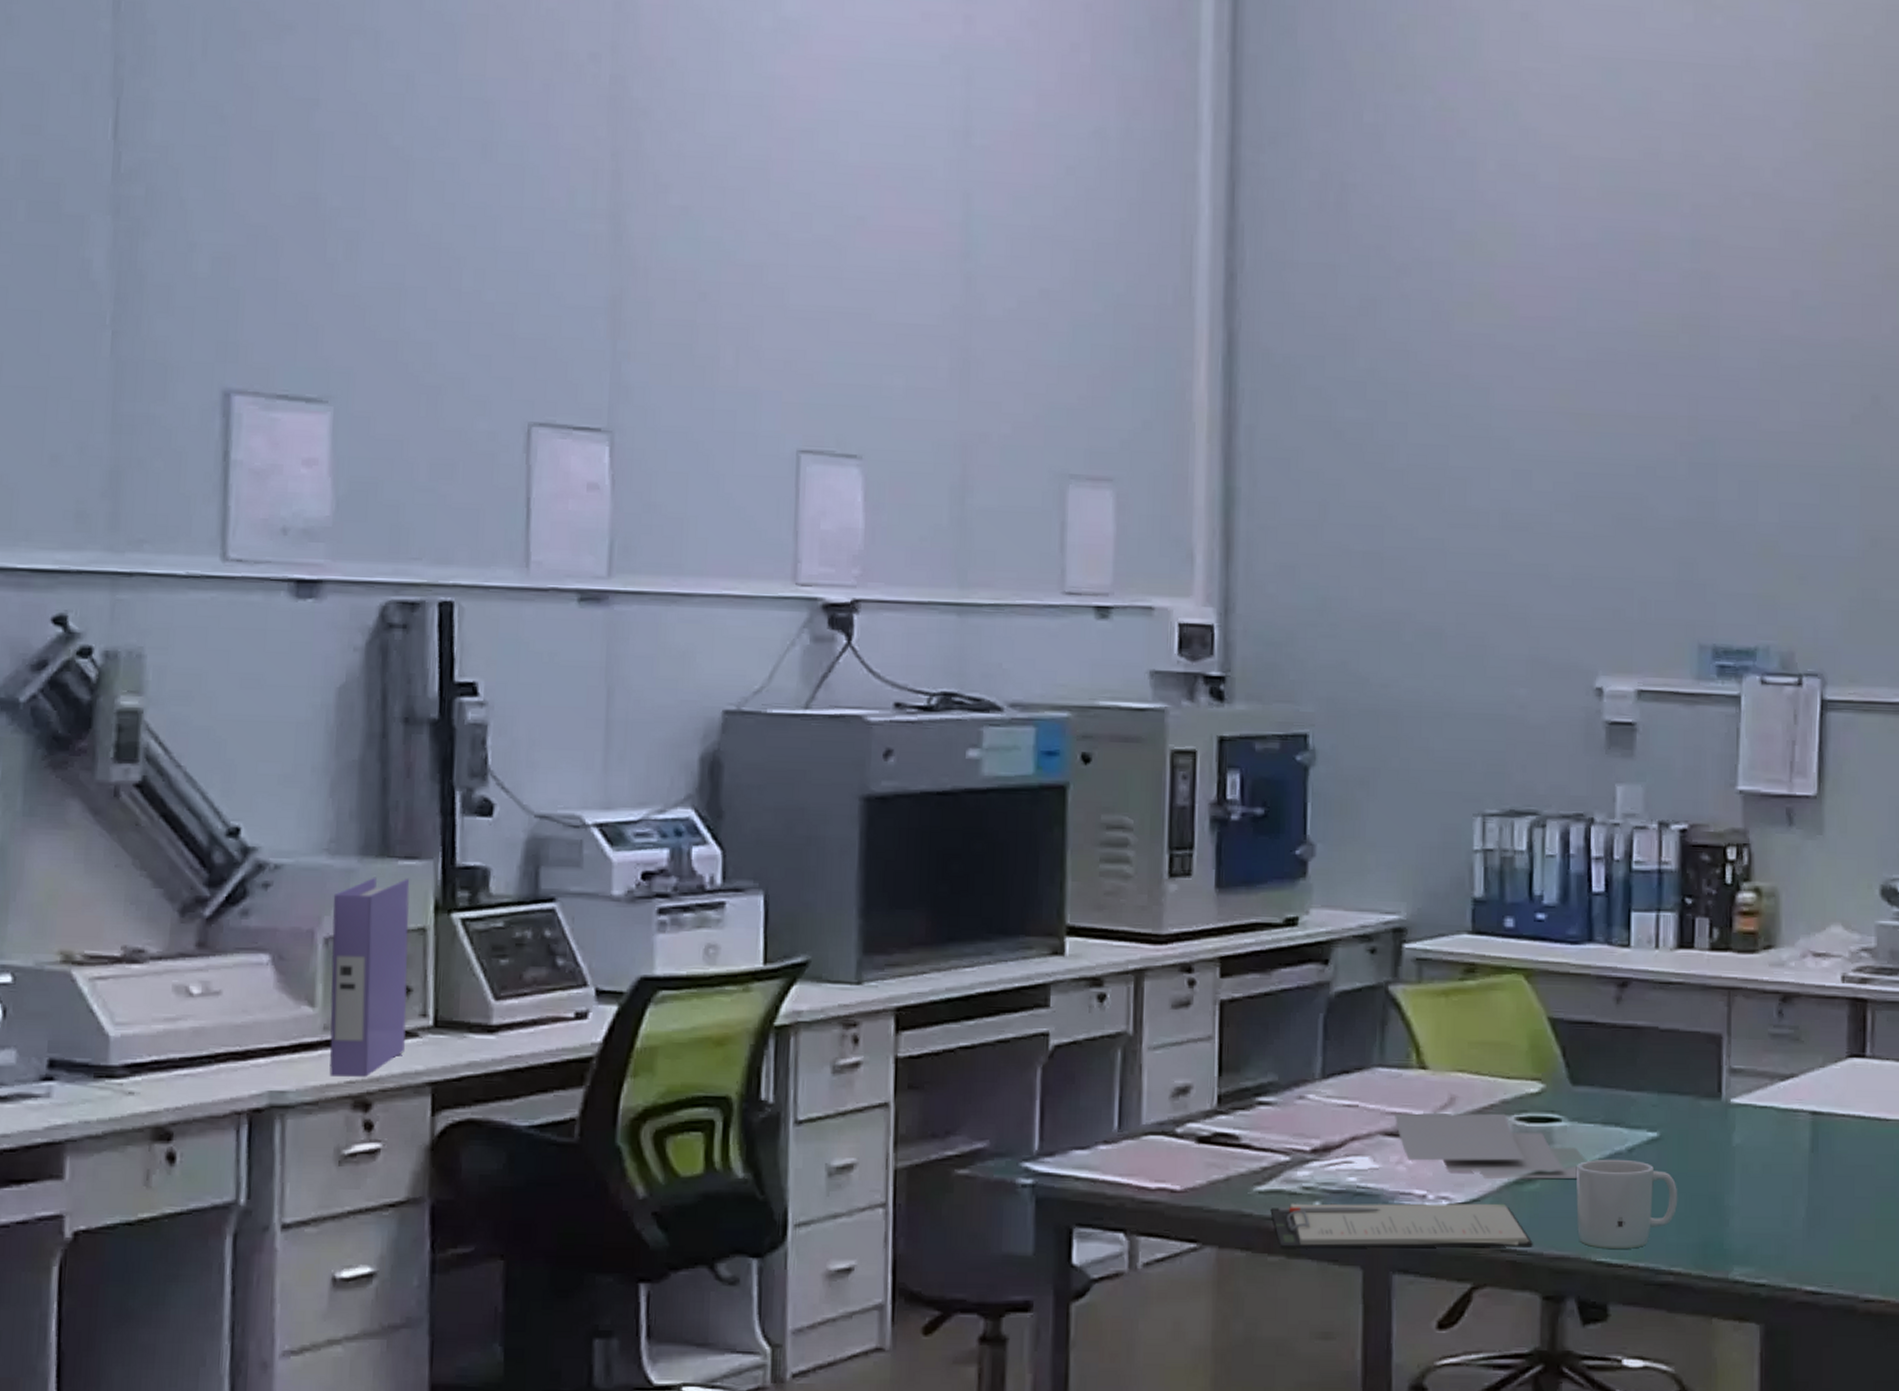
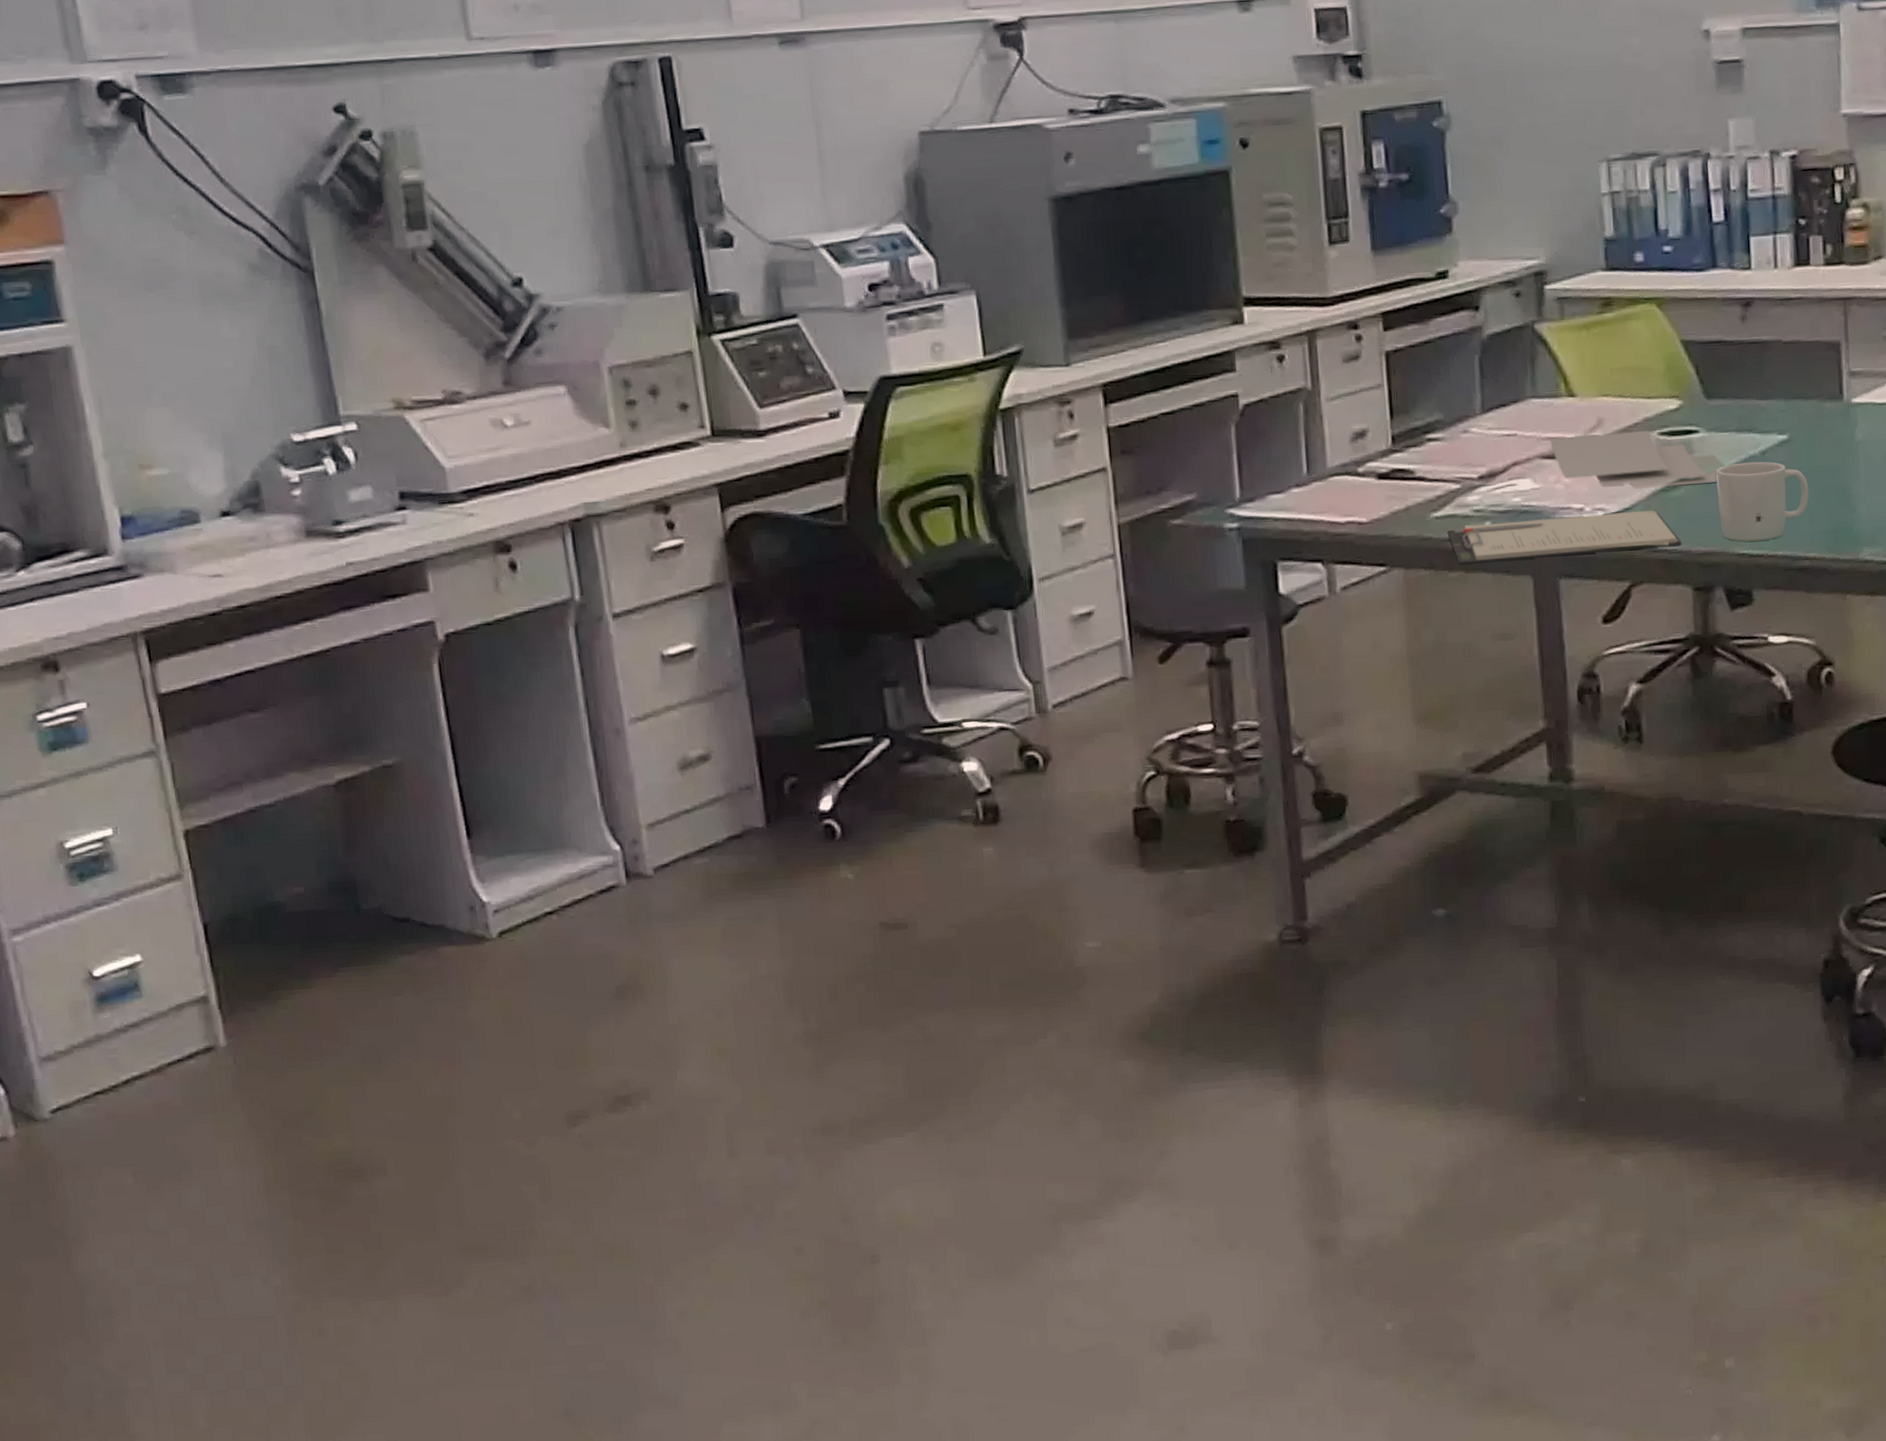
binder: present [329,878,410,1078] -> none [610,309,690,486]

